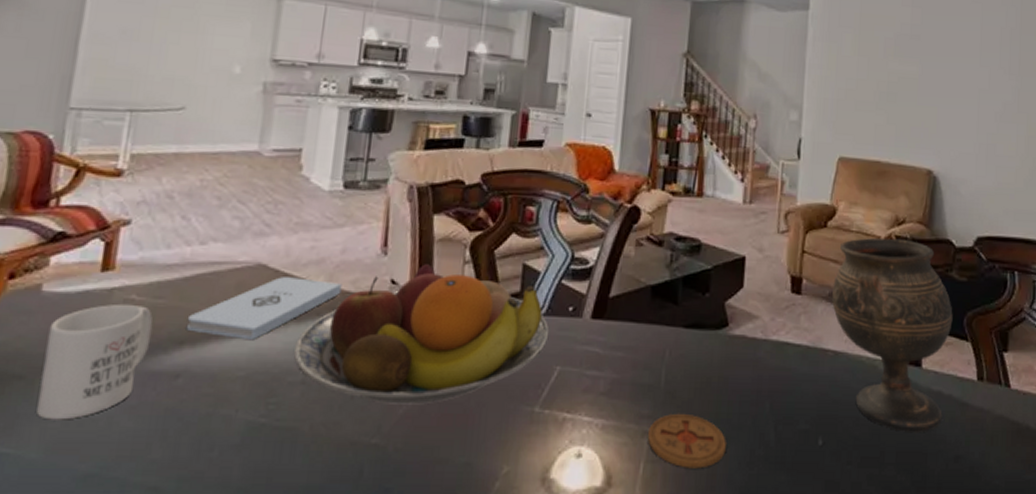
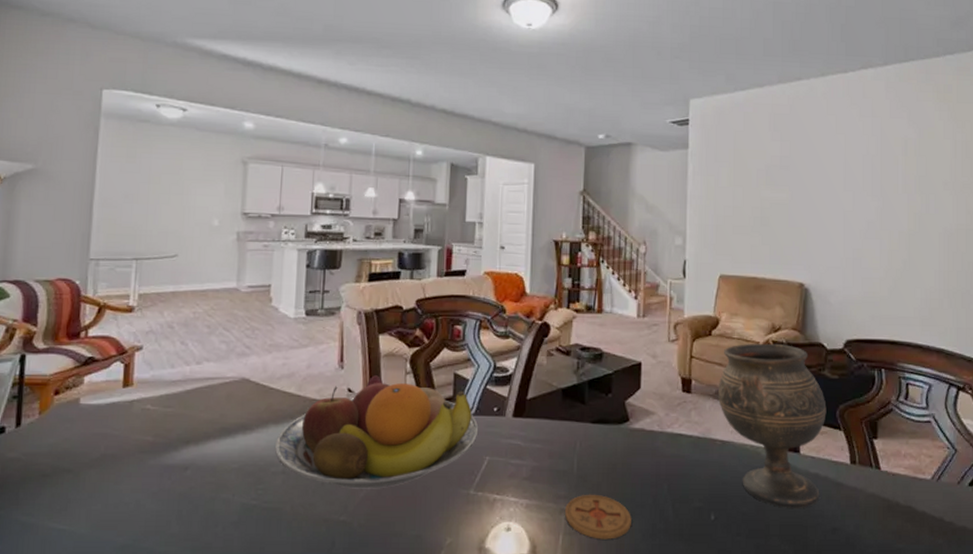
mug: present [36,303,153,420] -> none [83,412,165,504]
notepad: present [186,277,342,341] -> none [190,388,309,440]

